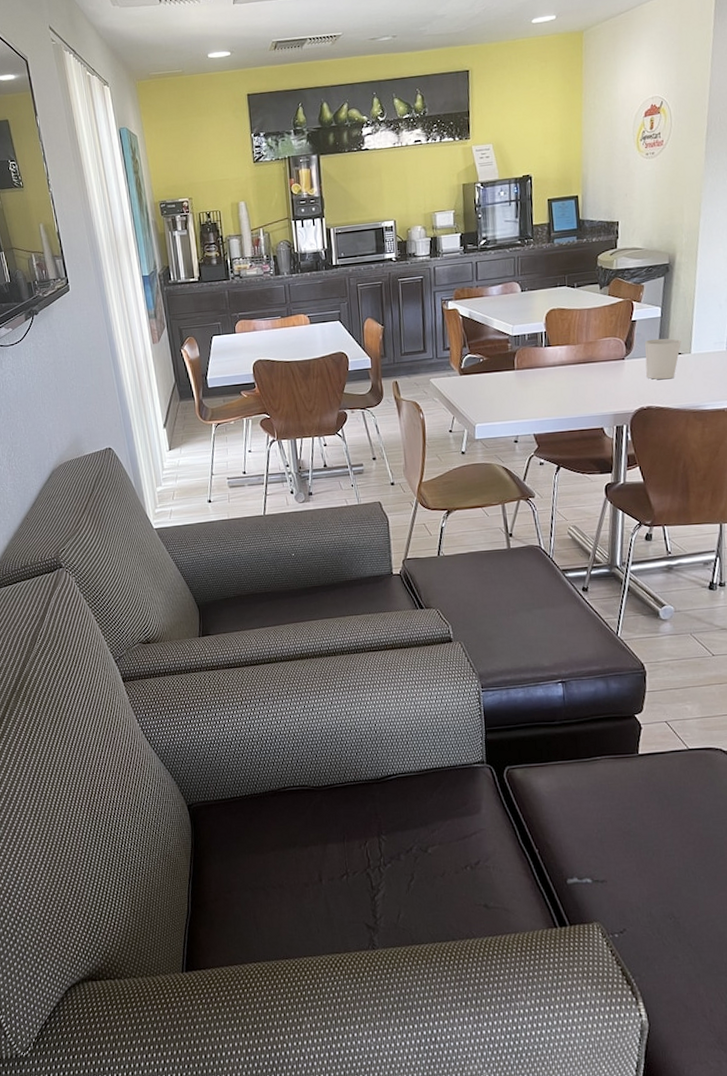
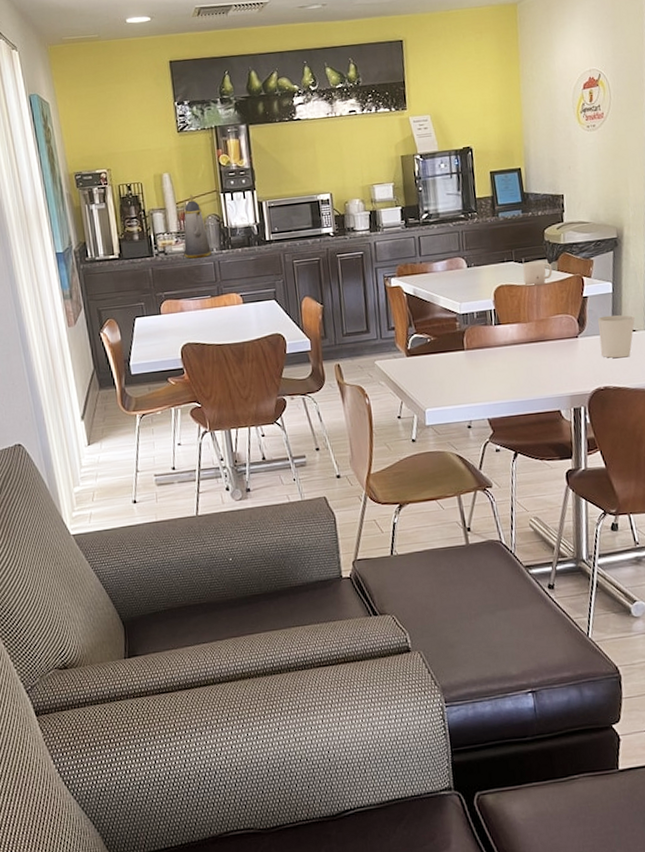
coffee pot: none [257,221,283,282] -> present [184,194,212,259]
mug: none [574,285,604,310] -> present [522,260,553,286]

